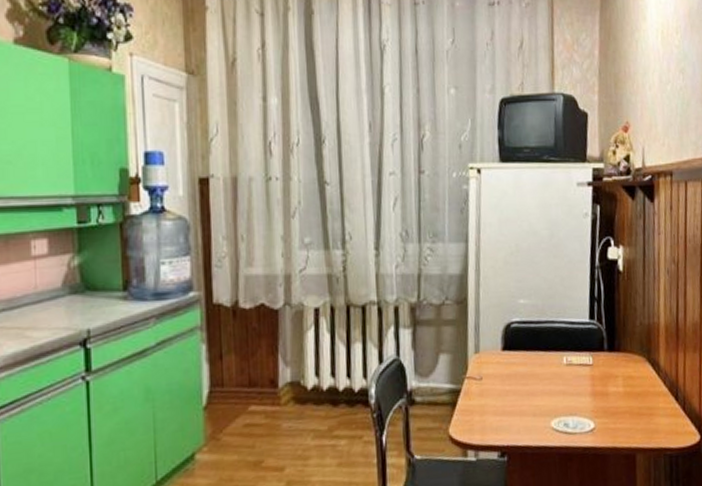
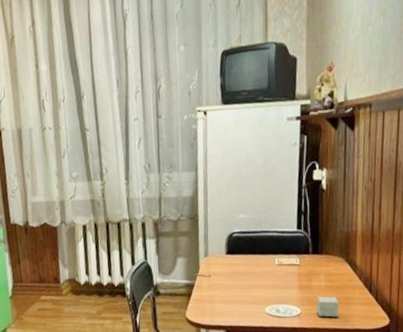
small box: none [613,405,641,433] -> present [316,296,339,317]

